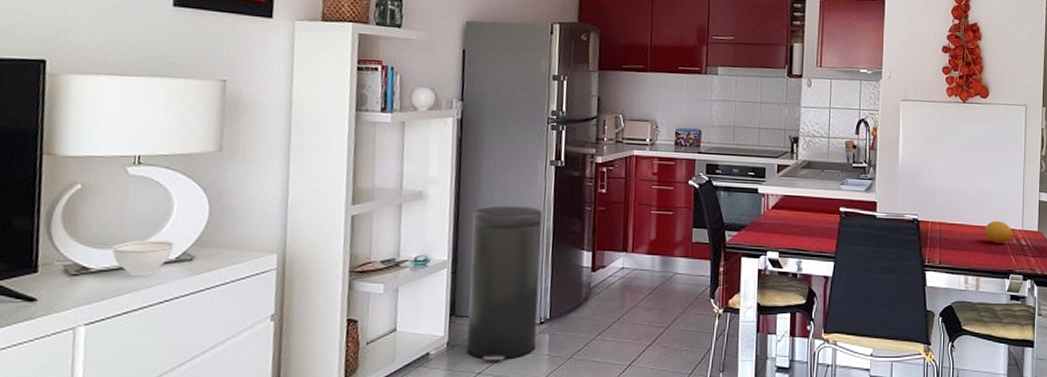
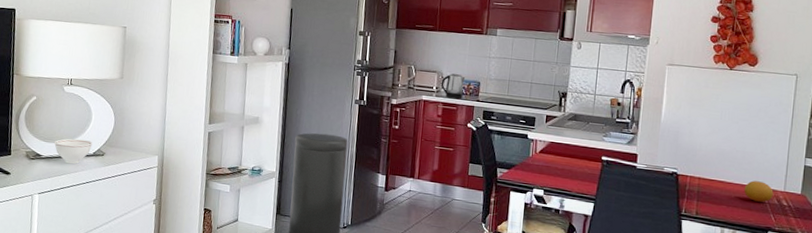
kettle: none [655,121,684,152] -> present [440,73,466,99]

